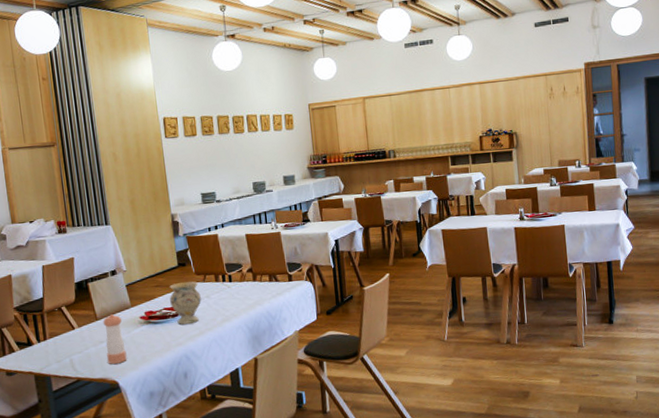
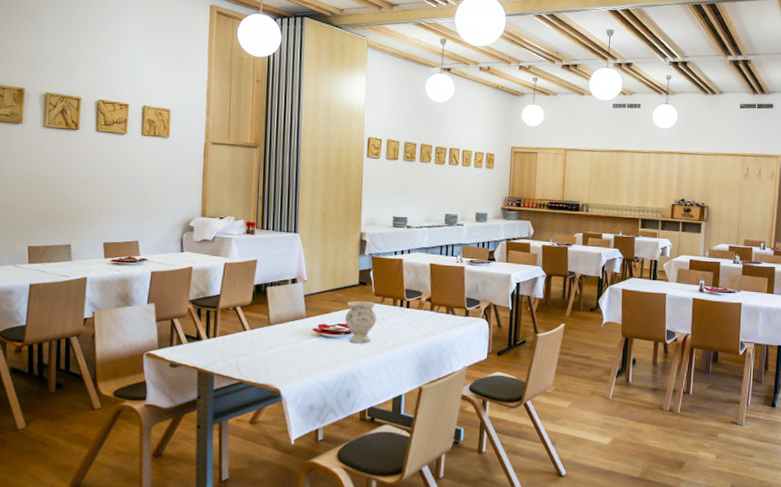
pepper shaker: present [103,314,127,364] -> none [273,322,294,372]

